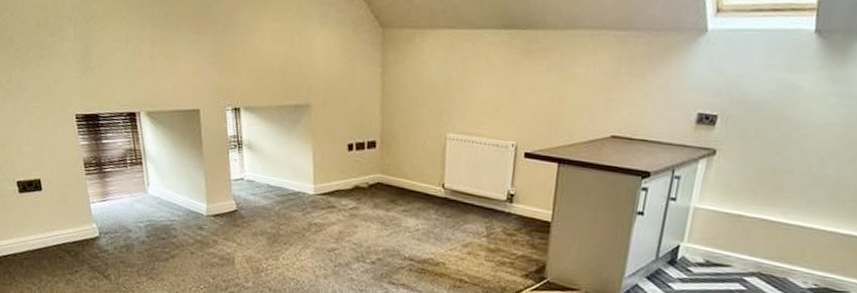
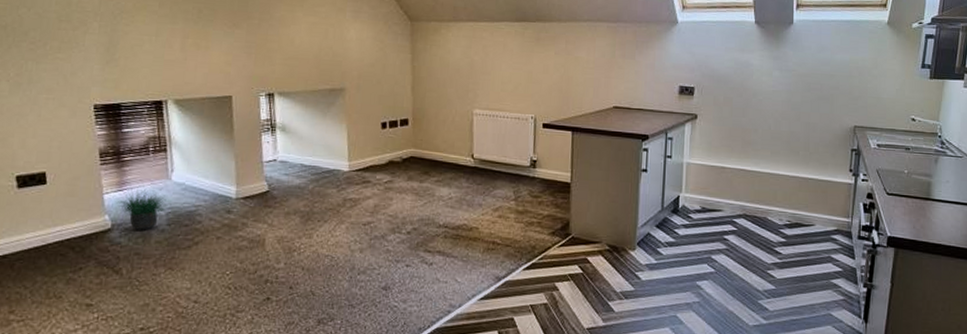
potted plant: none [100,199,145,241] -> present [115,188,167,230]

